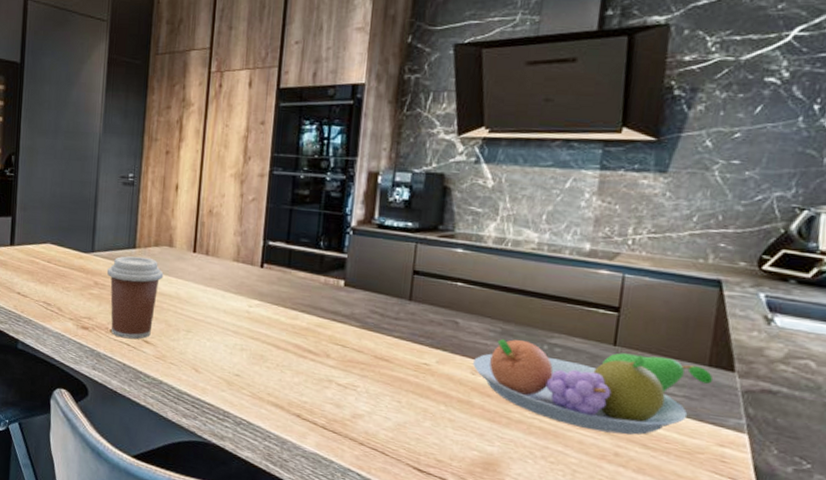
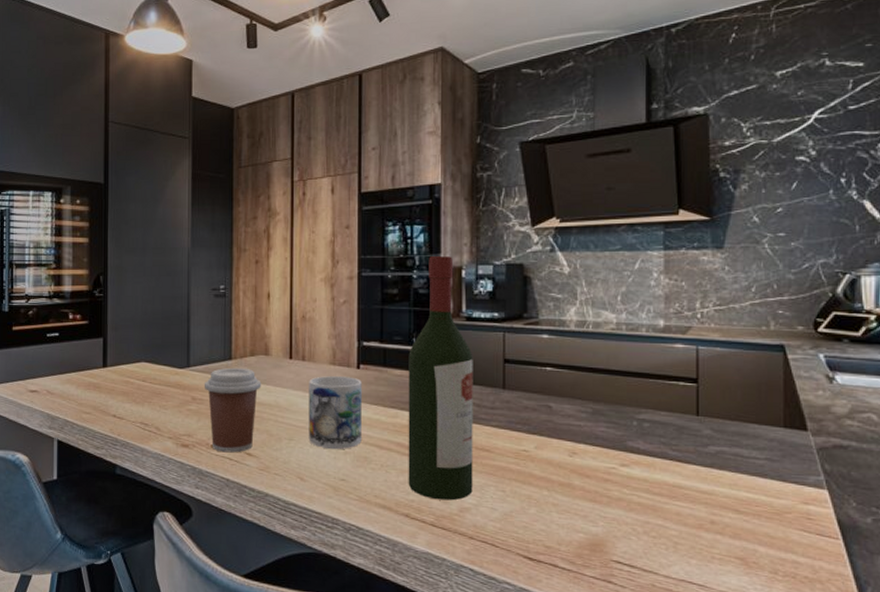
mug: none [206,272,264,346] -> present [308,376,362,450]
wine bottle: none [302,159,382,406] -> present [408,256,473,501]
fruit bowl: present [472,338,714,435] -> none [569,418,790,502]

